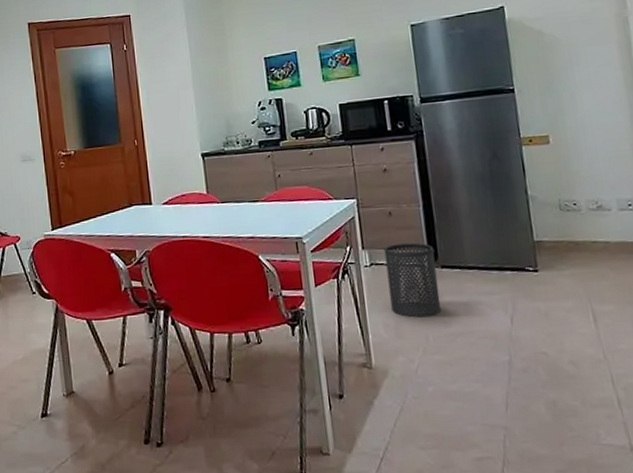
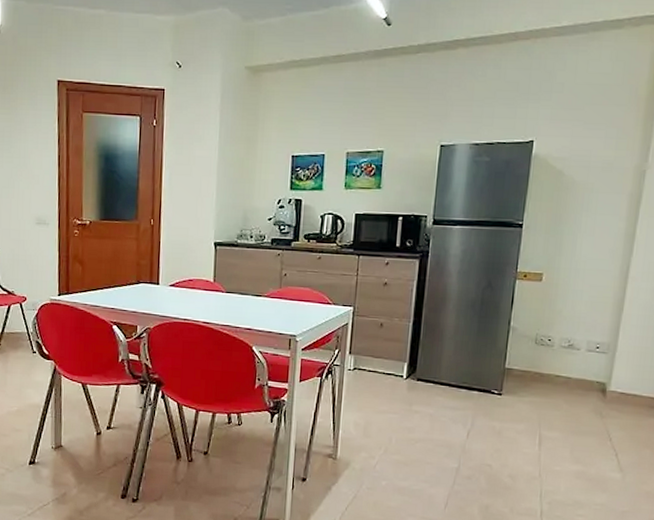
trash can: present [384,243,442,318] -> none [365,353,415,422]

